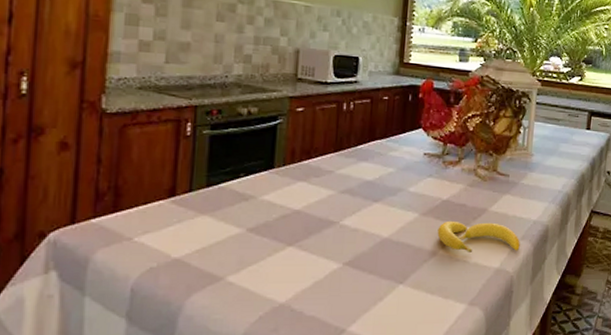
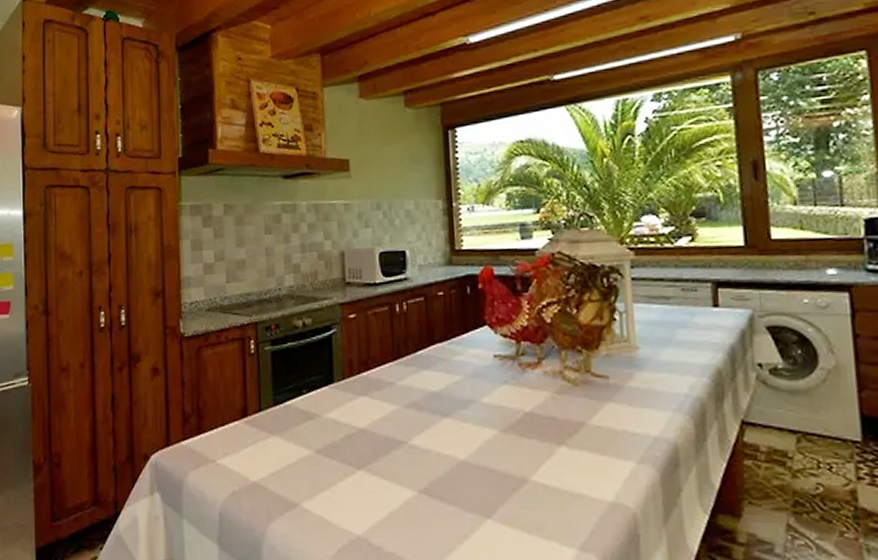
banana: present [437,220,520,252] -> none [524,438,640,480]

